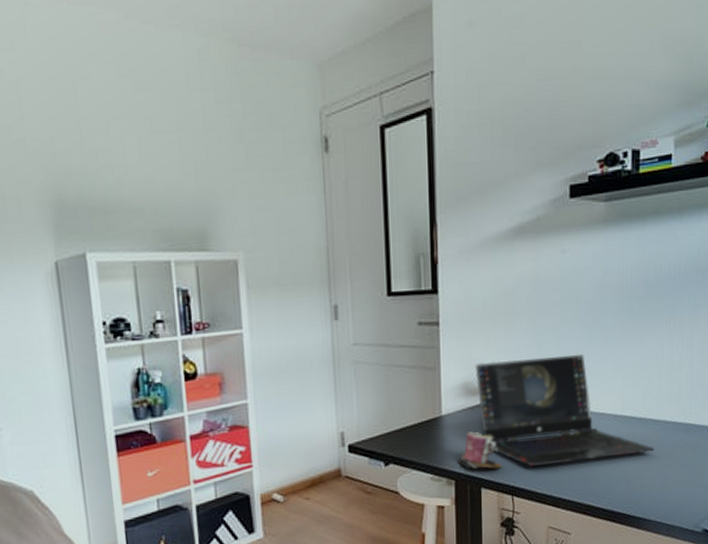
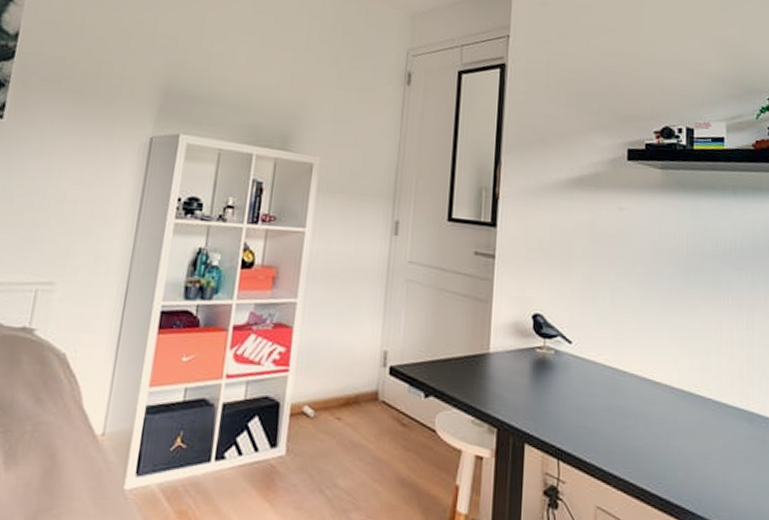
mug: present [458,431,501,469] -> none [502,376,548,425]
laptop computer: present [475,353,655,467] -> none [527,303,716,438]

